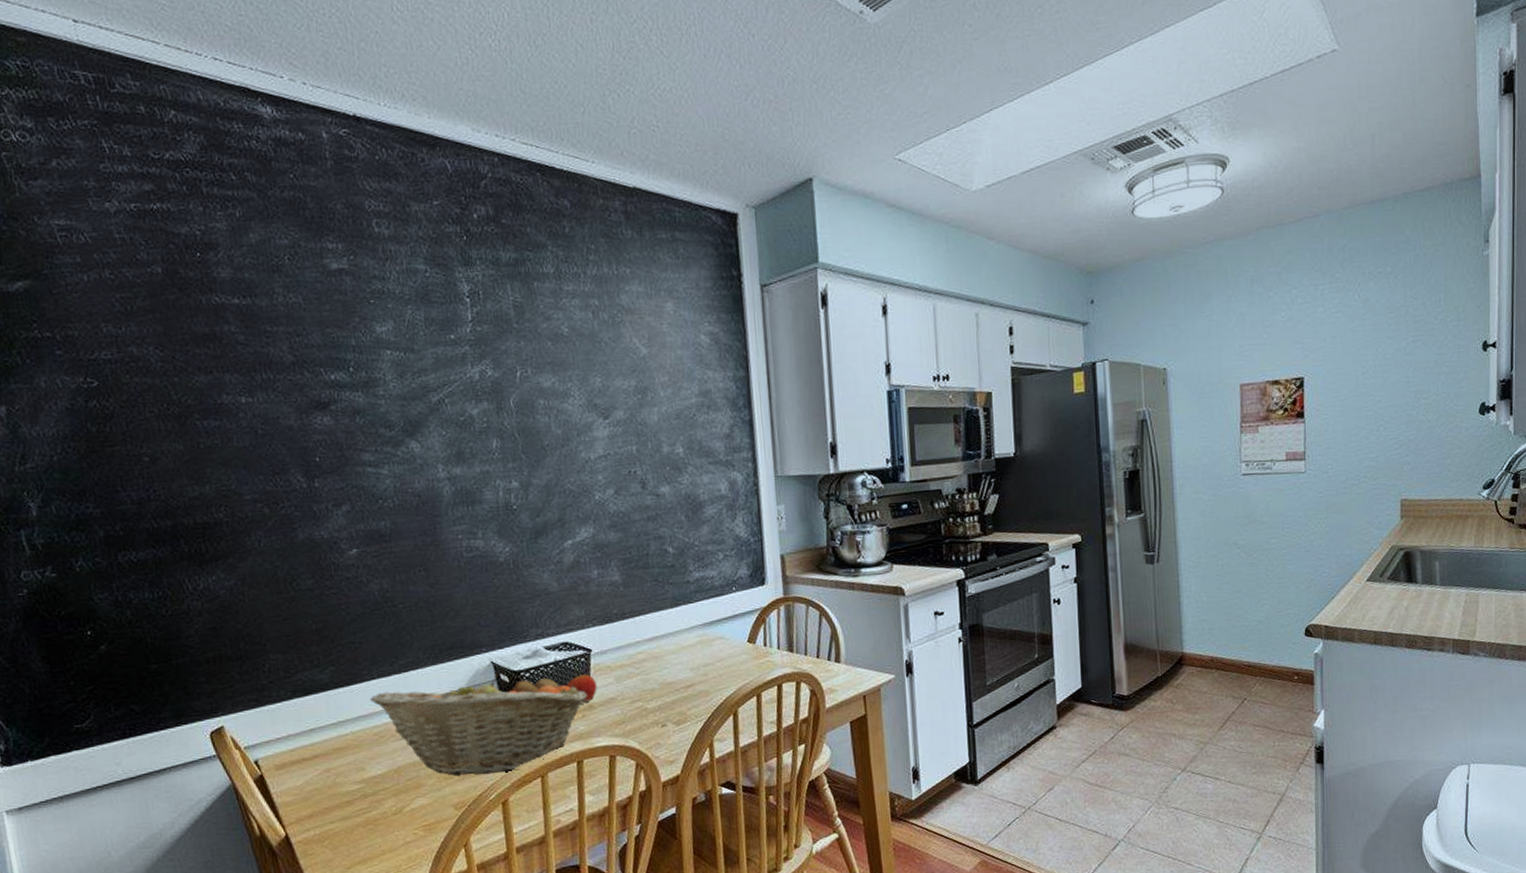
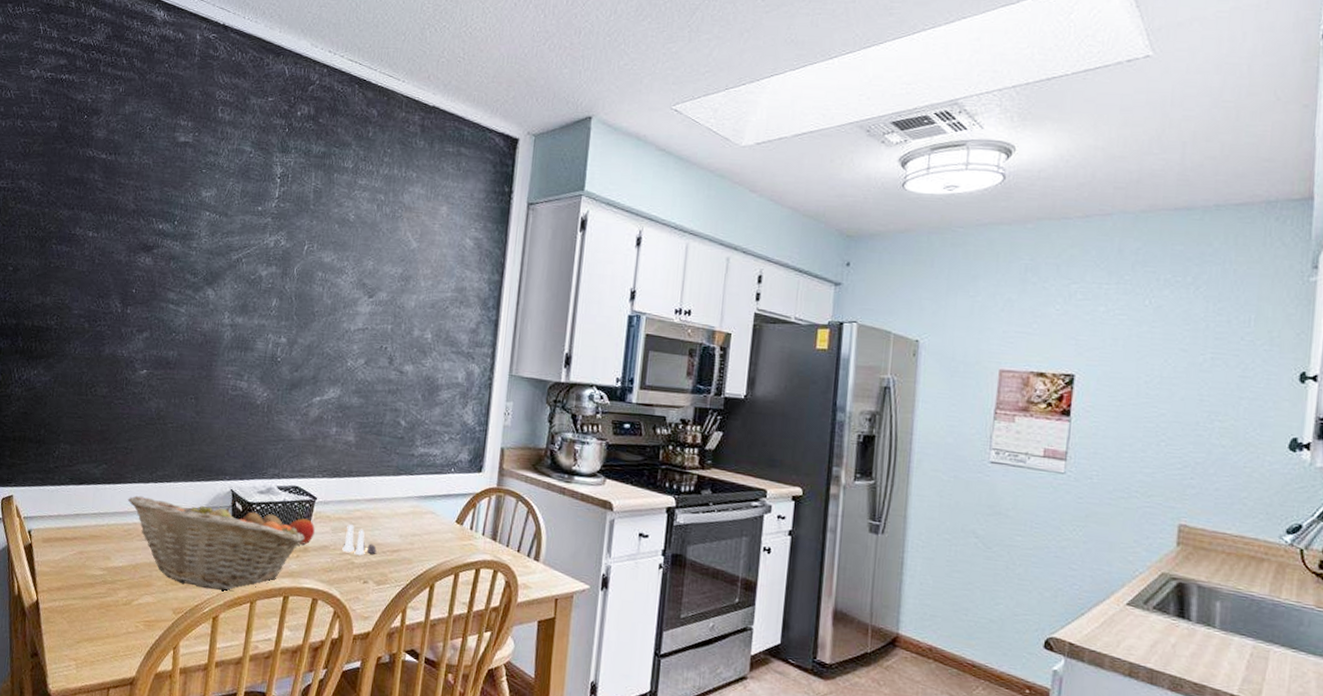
salt and pepper shaker set: none [631,669,669,700] -> present [342,524,377,556]

